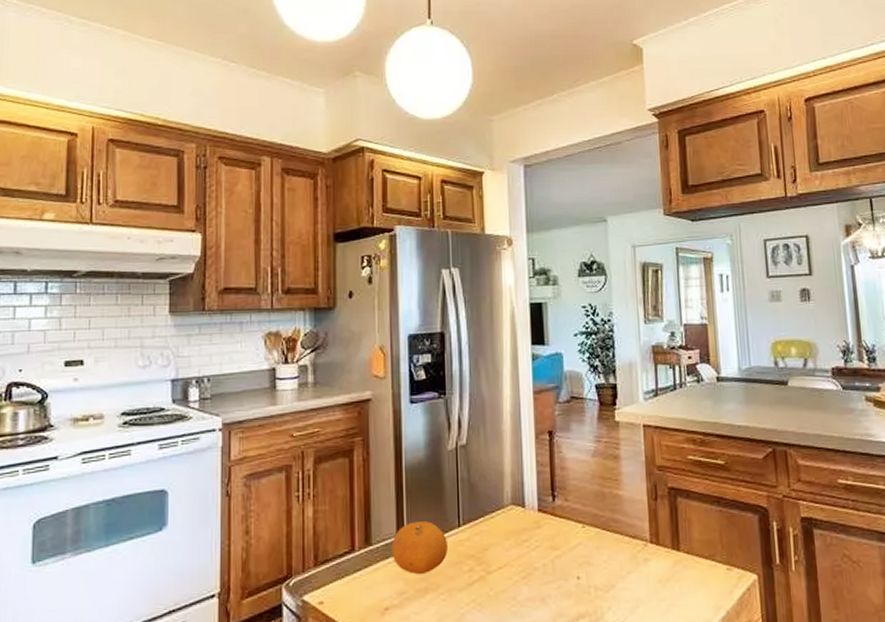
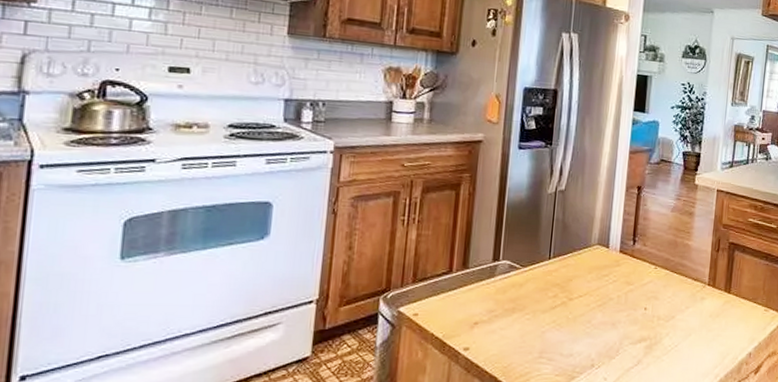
fruit: present [391,521,449,575] -> none [486,252,538,297]

